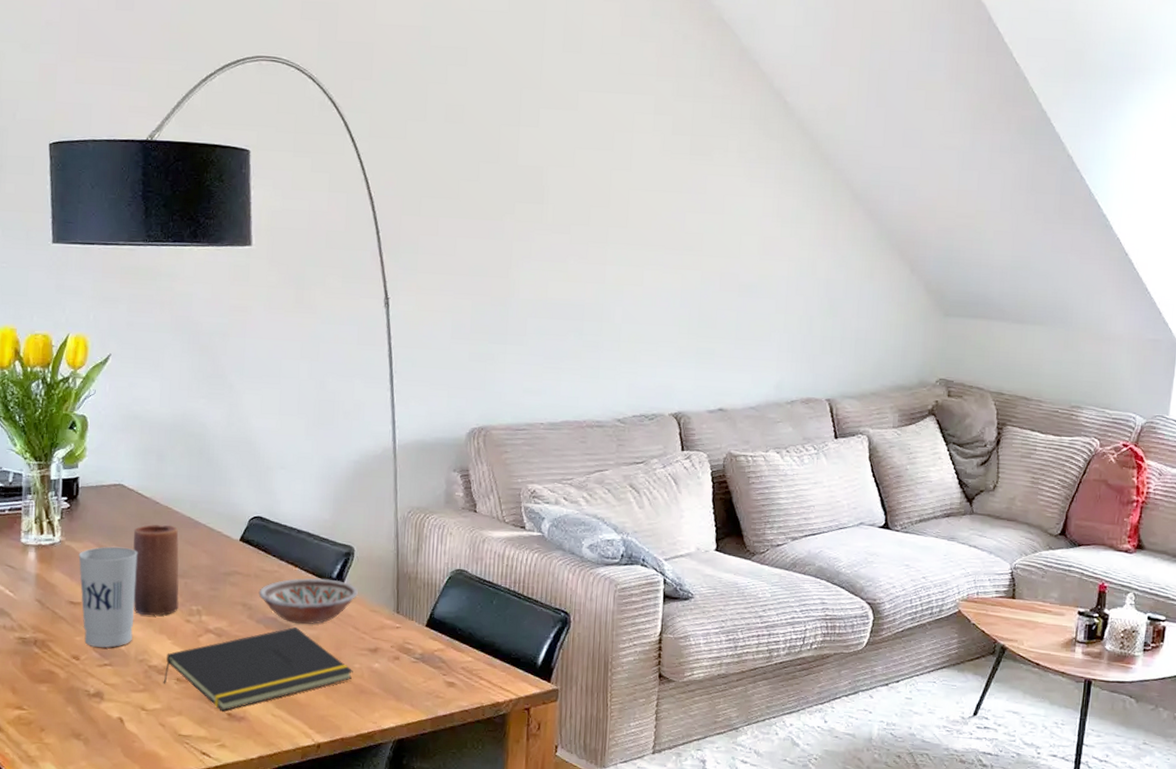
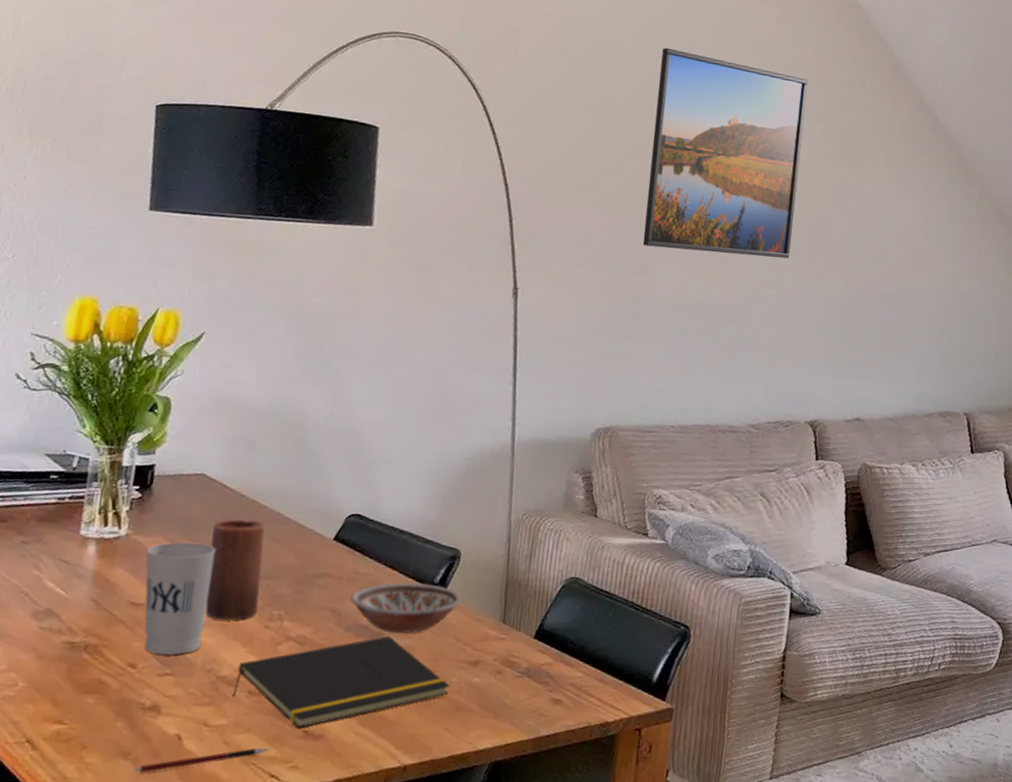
pen: none [87,728,199,751] -> present [135,747,269,773]
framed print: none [503,51,655,254] -> present [642,47,808,259]

